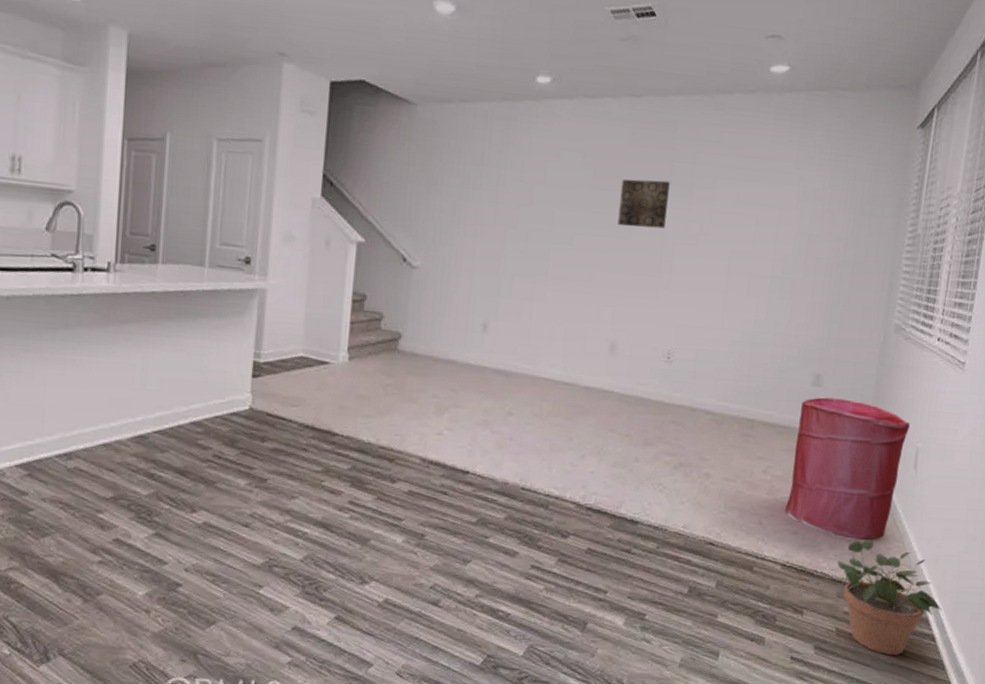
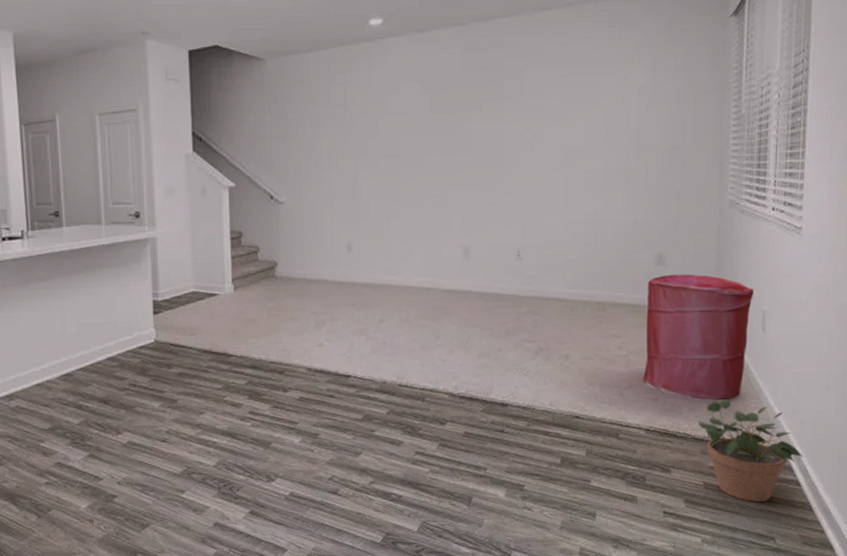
wall art: present [617,179,670,229] -> none [458,97,502,143]

